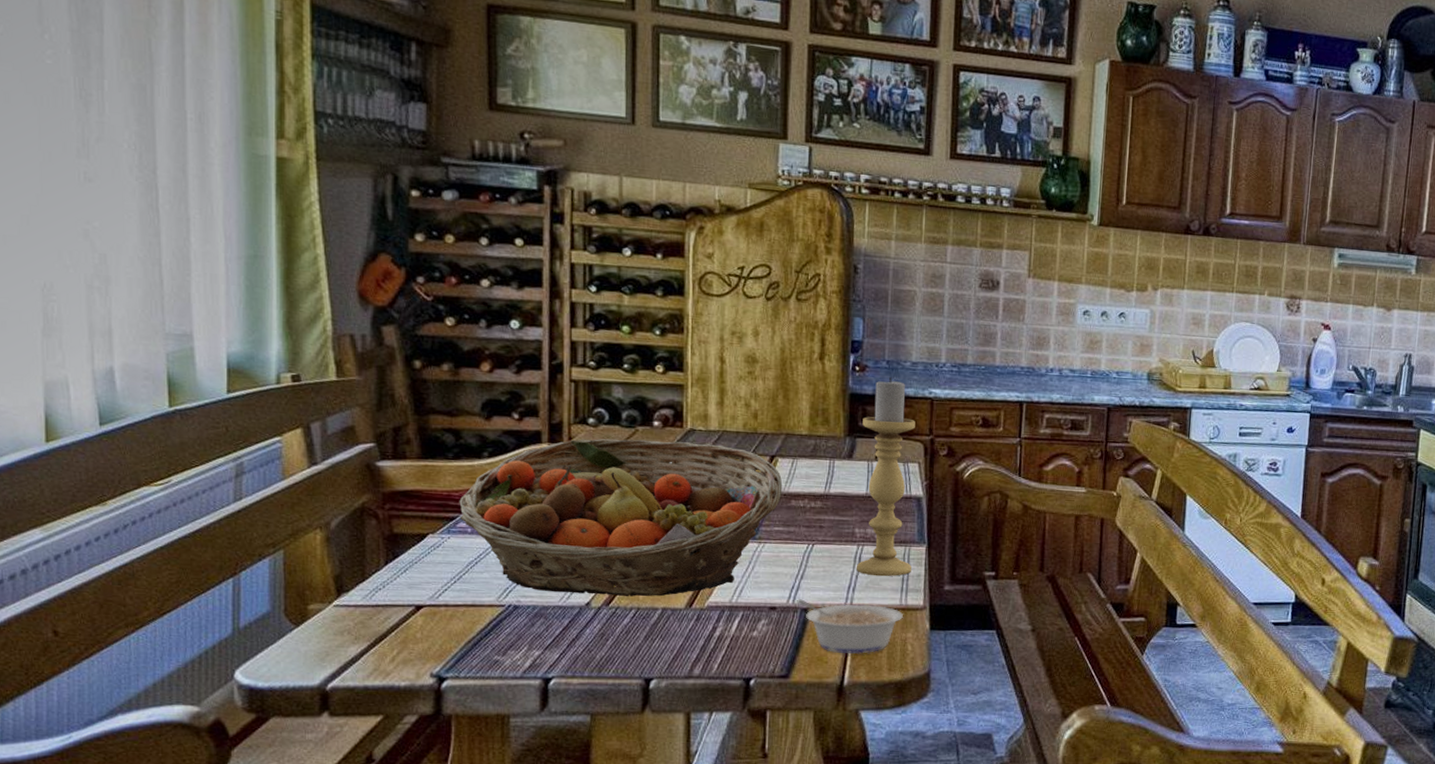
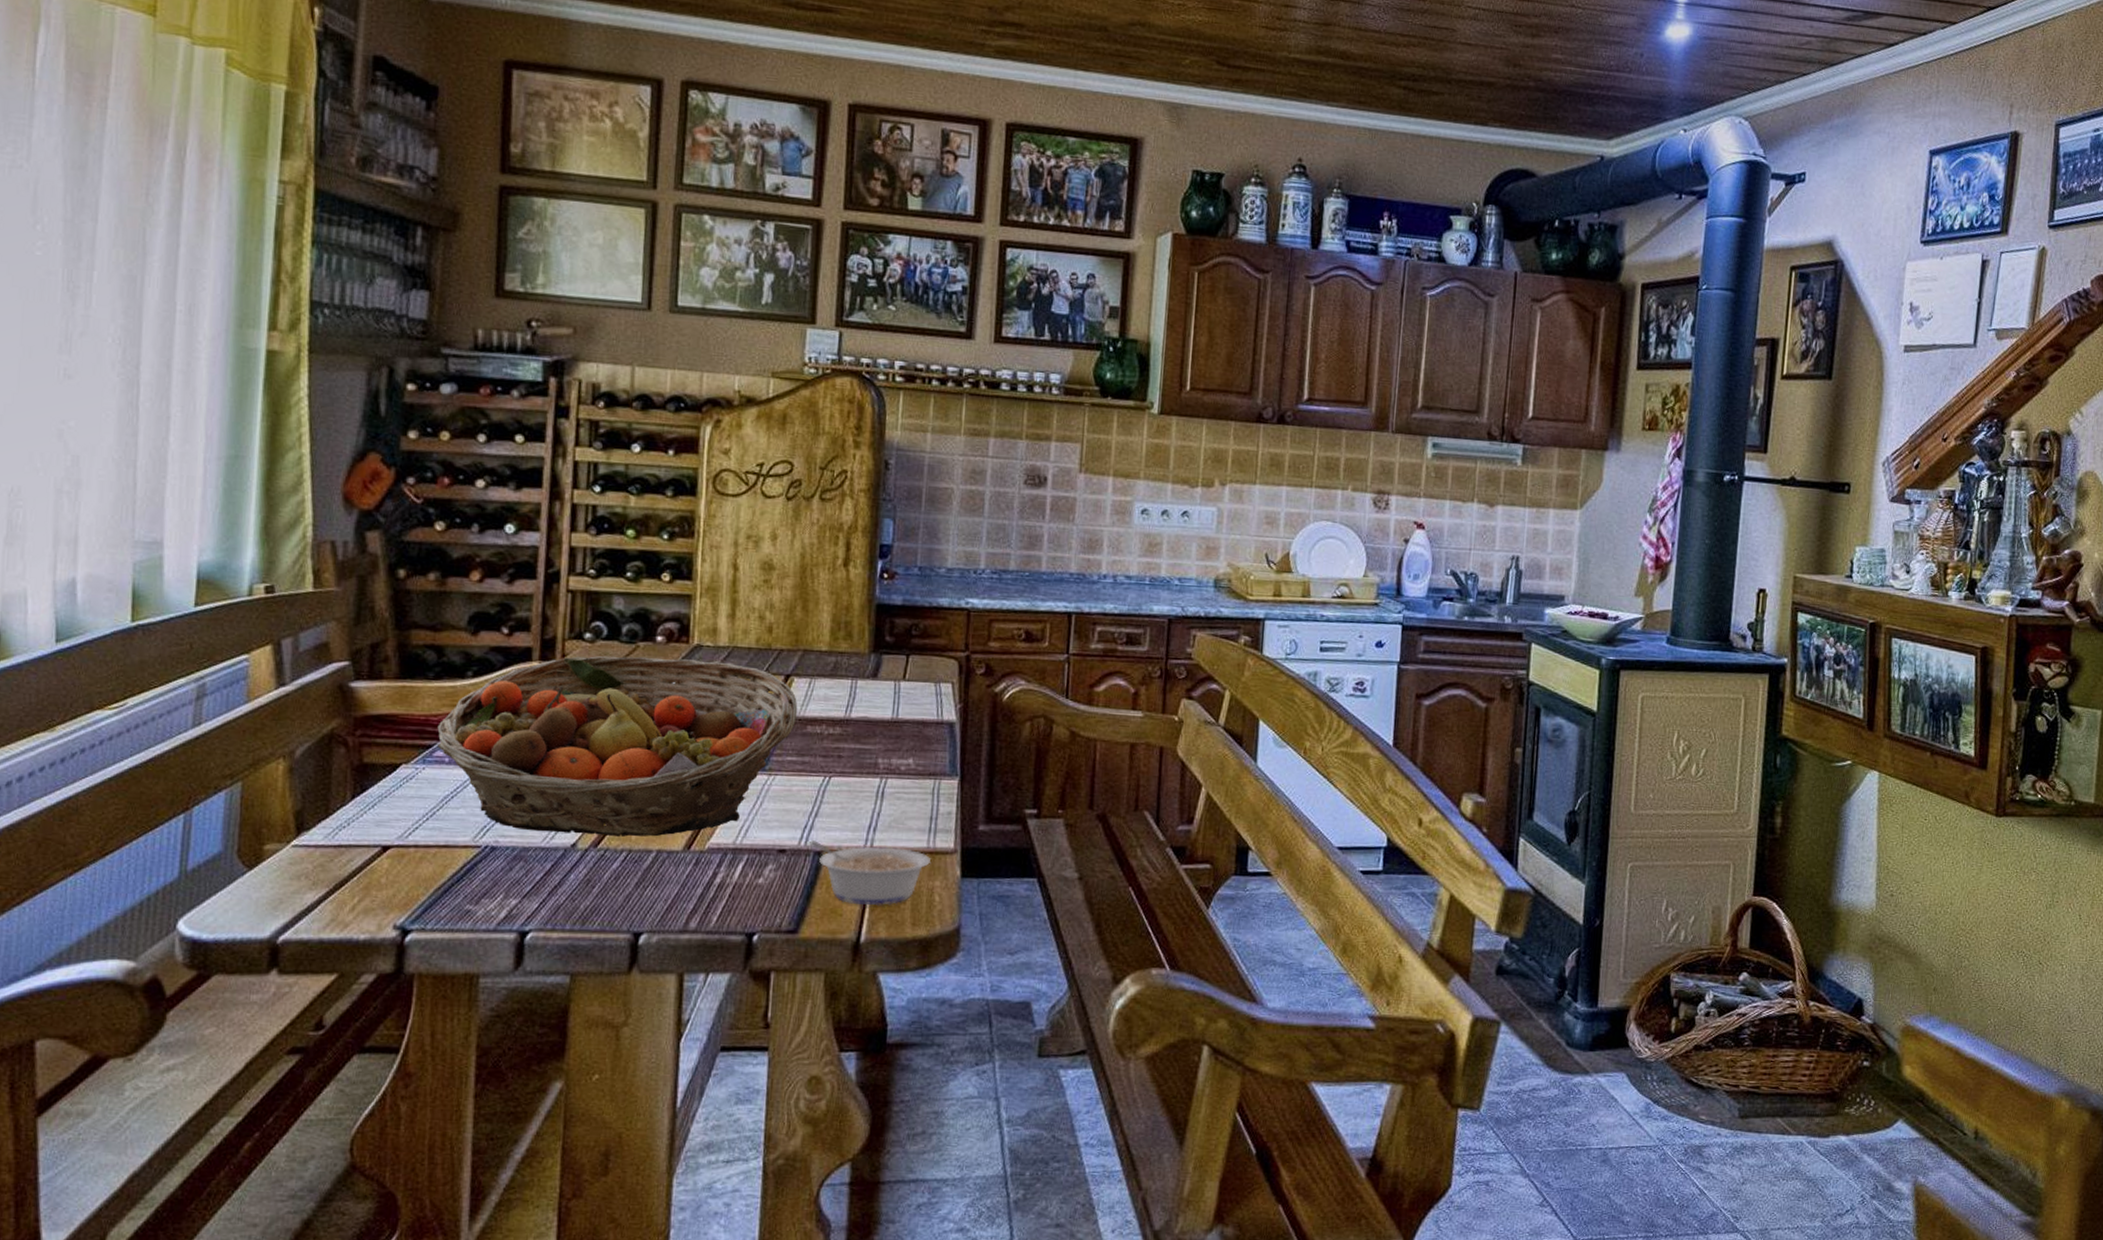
candle holder: present [857,377,915,577] -> none [879,585,950,815]

